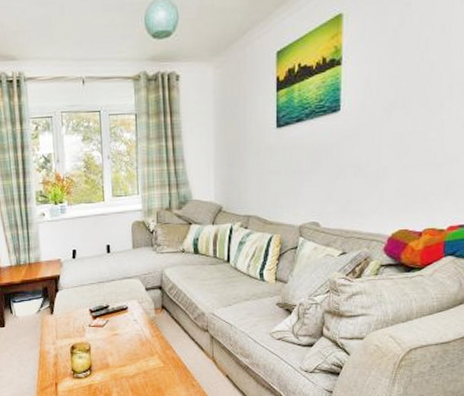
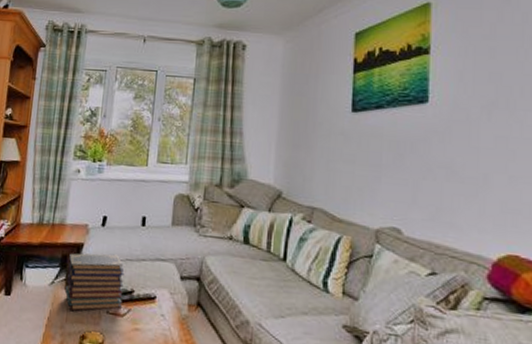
book stack: none [49,279,101,330] -> present [64,253,125,312]

